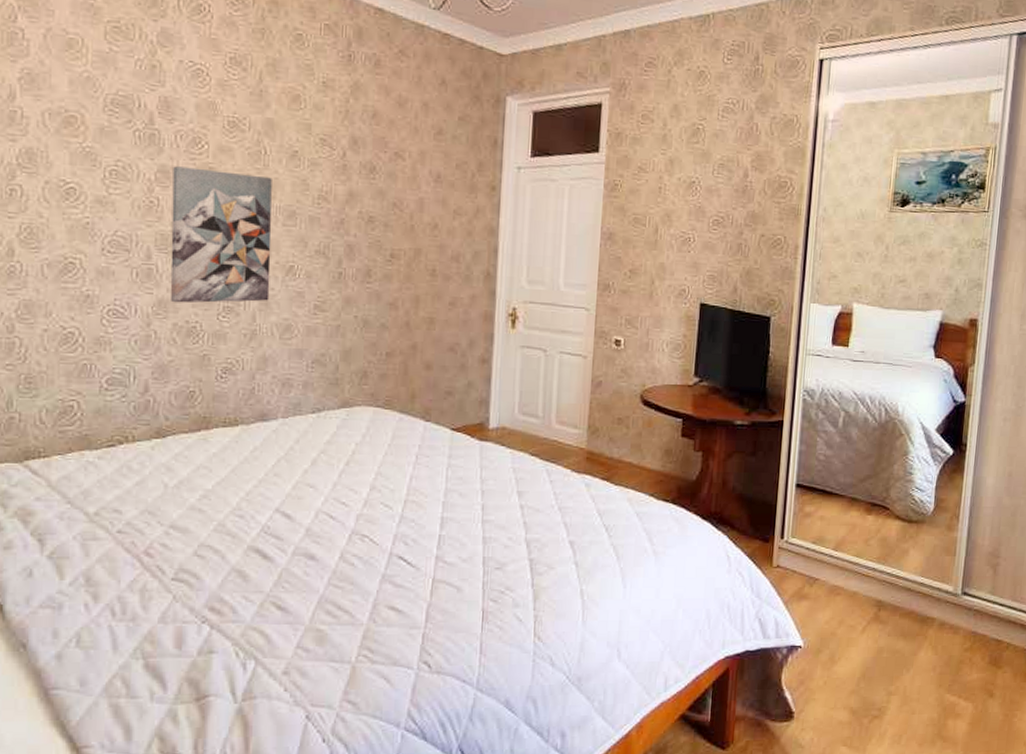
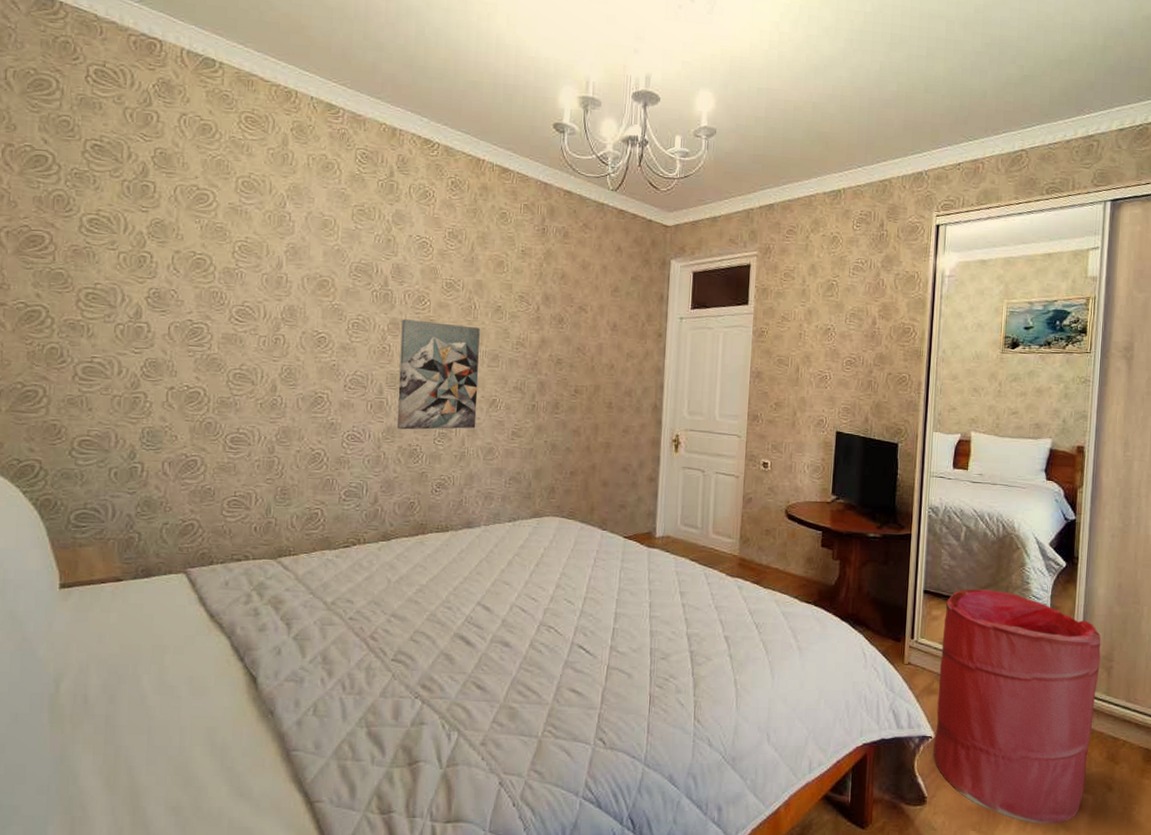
laundry hamper: none [802,481,988,735] -> present [933,588,1101,824]

